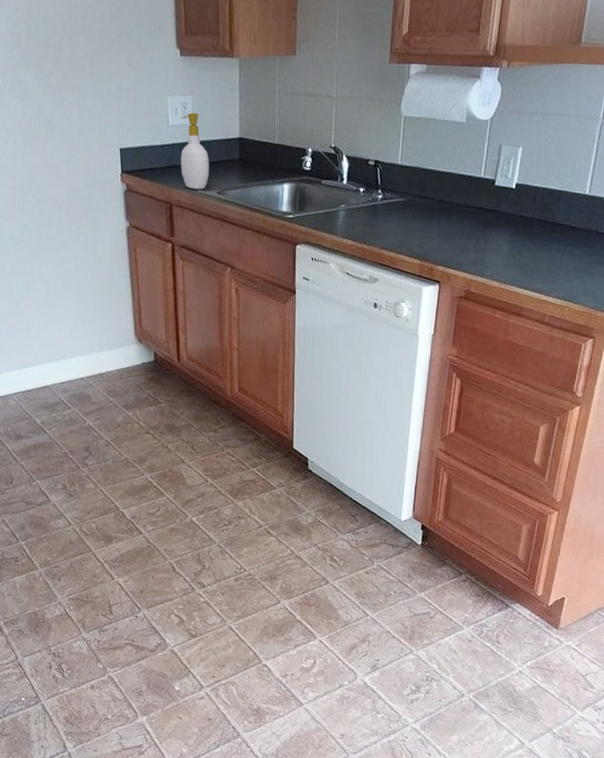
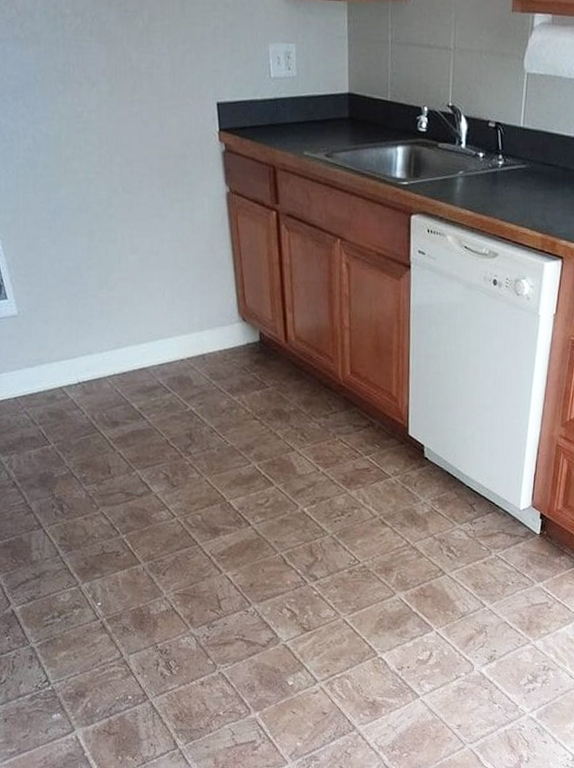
soap bottle: present [180,112,210,190] -> none [283,63,317,152]

